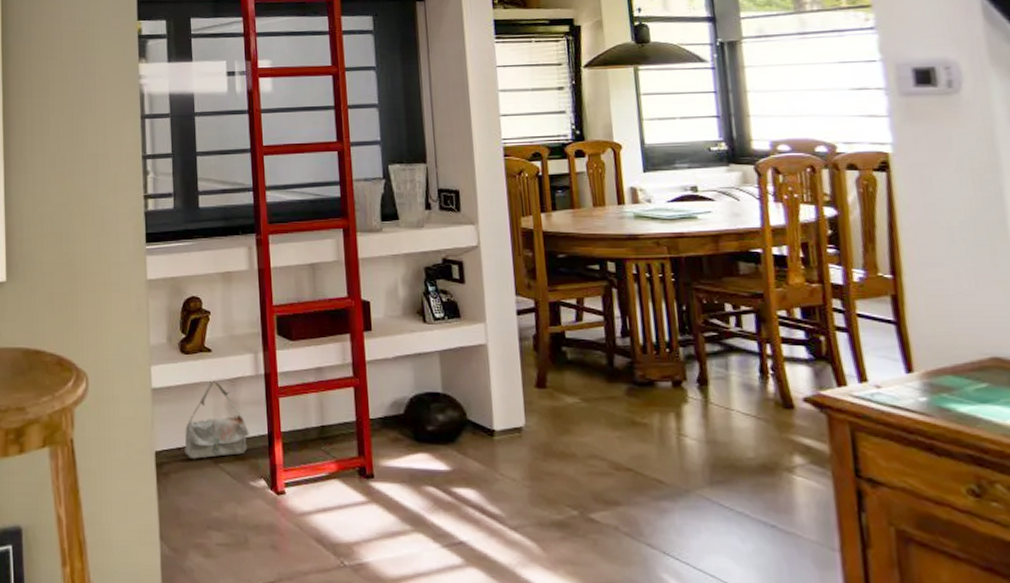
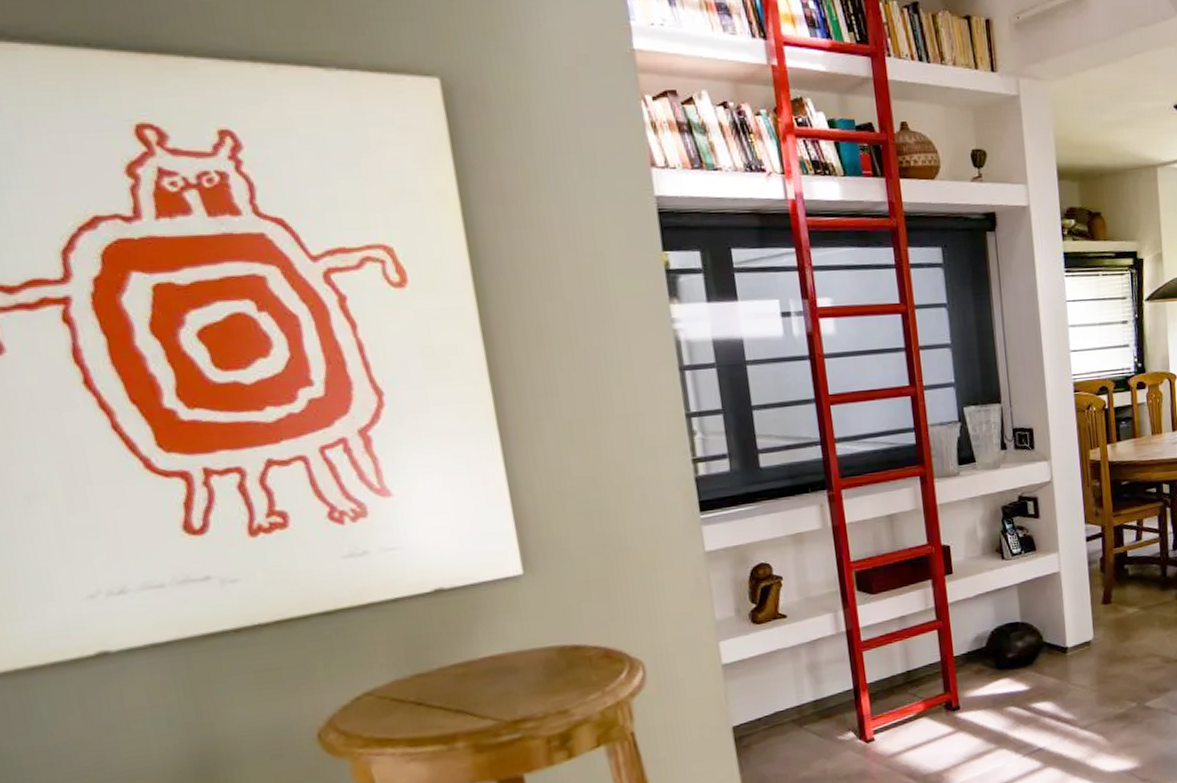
bag: present [184,380,249,459] -> none [764,645,834,727]

